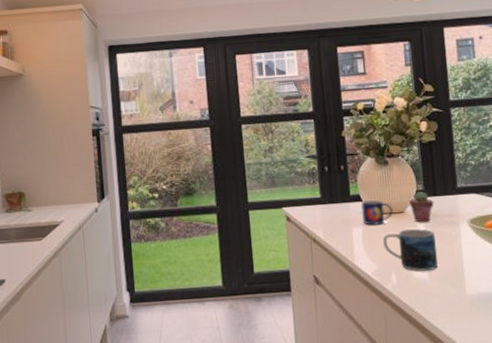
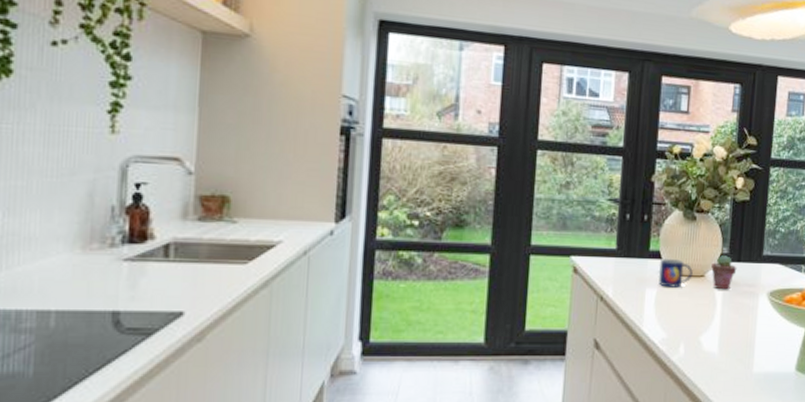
mug: present [383,229,438,271] -> none [677,296,732,344]

